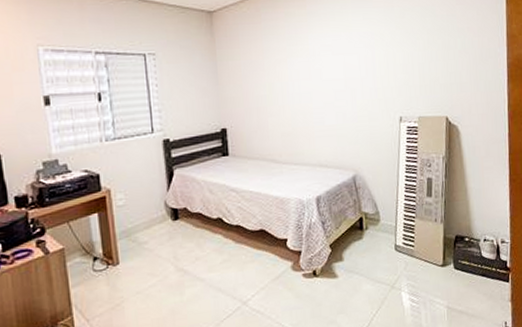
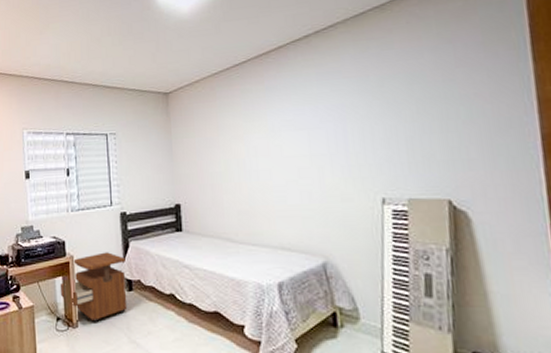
nightstand: none [95,182,174,256] -> present [59,252,128,322]

